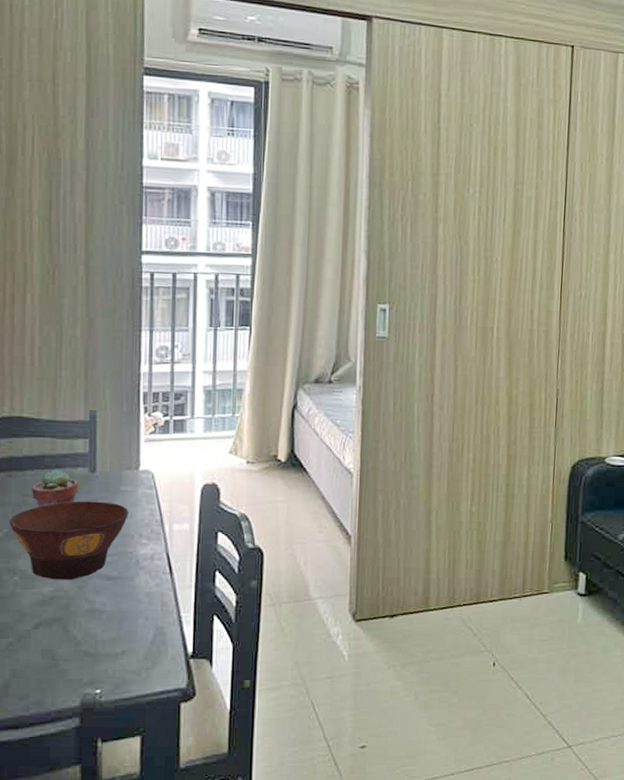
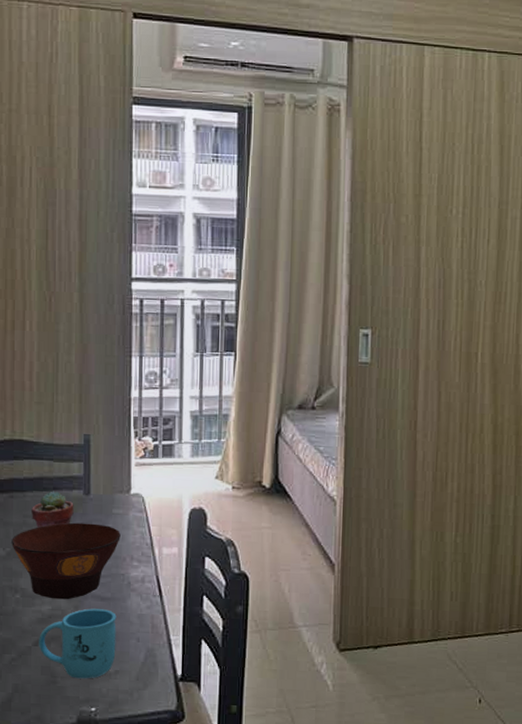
mug: none [39,588,124,661] -> present [39,608,117,679]

